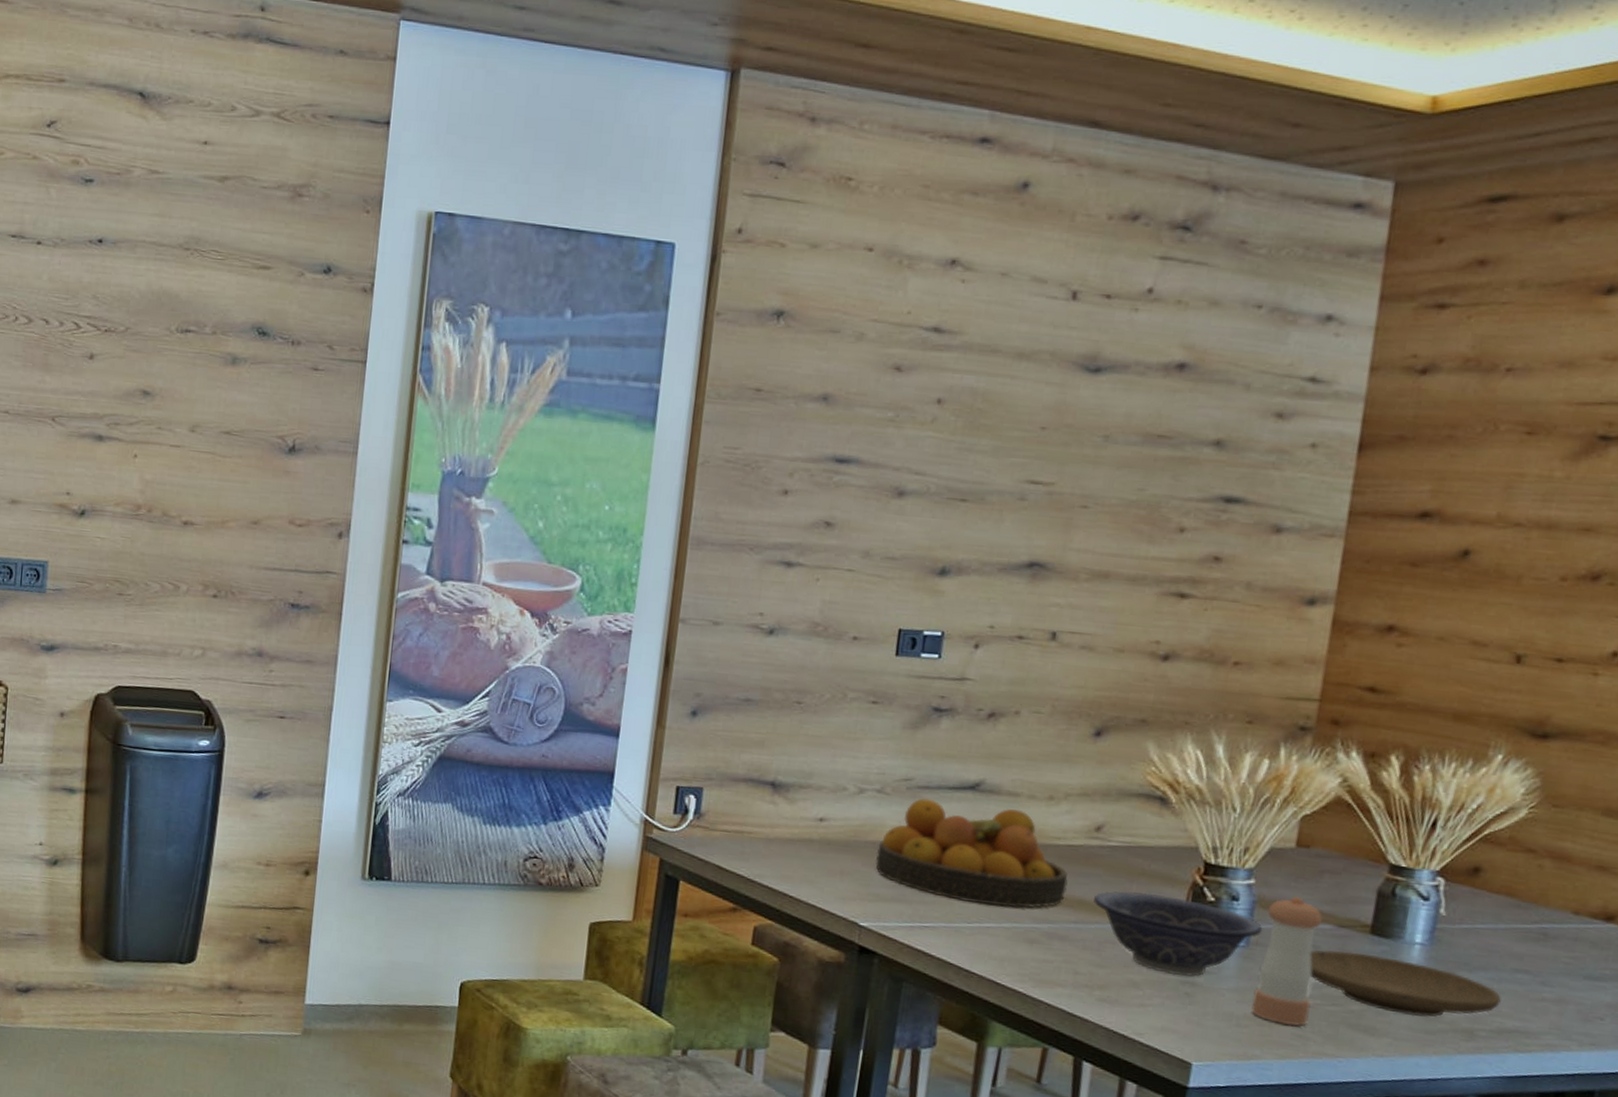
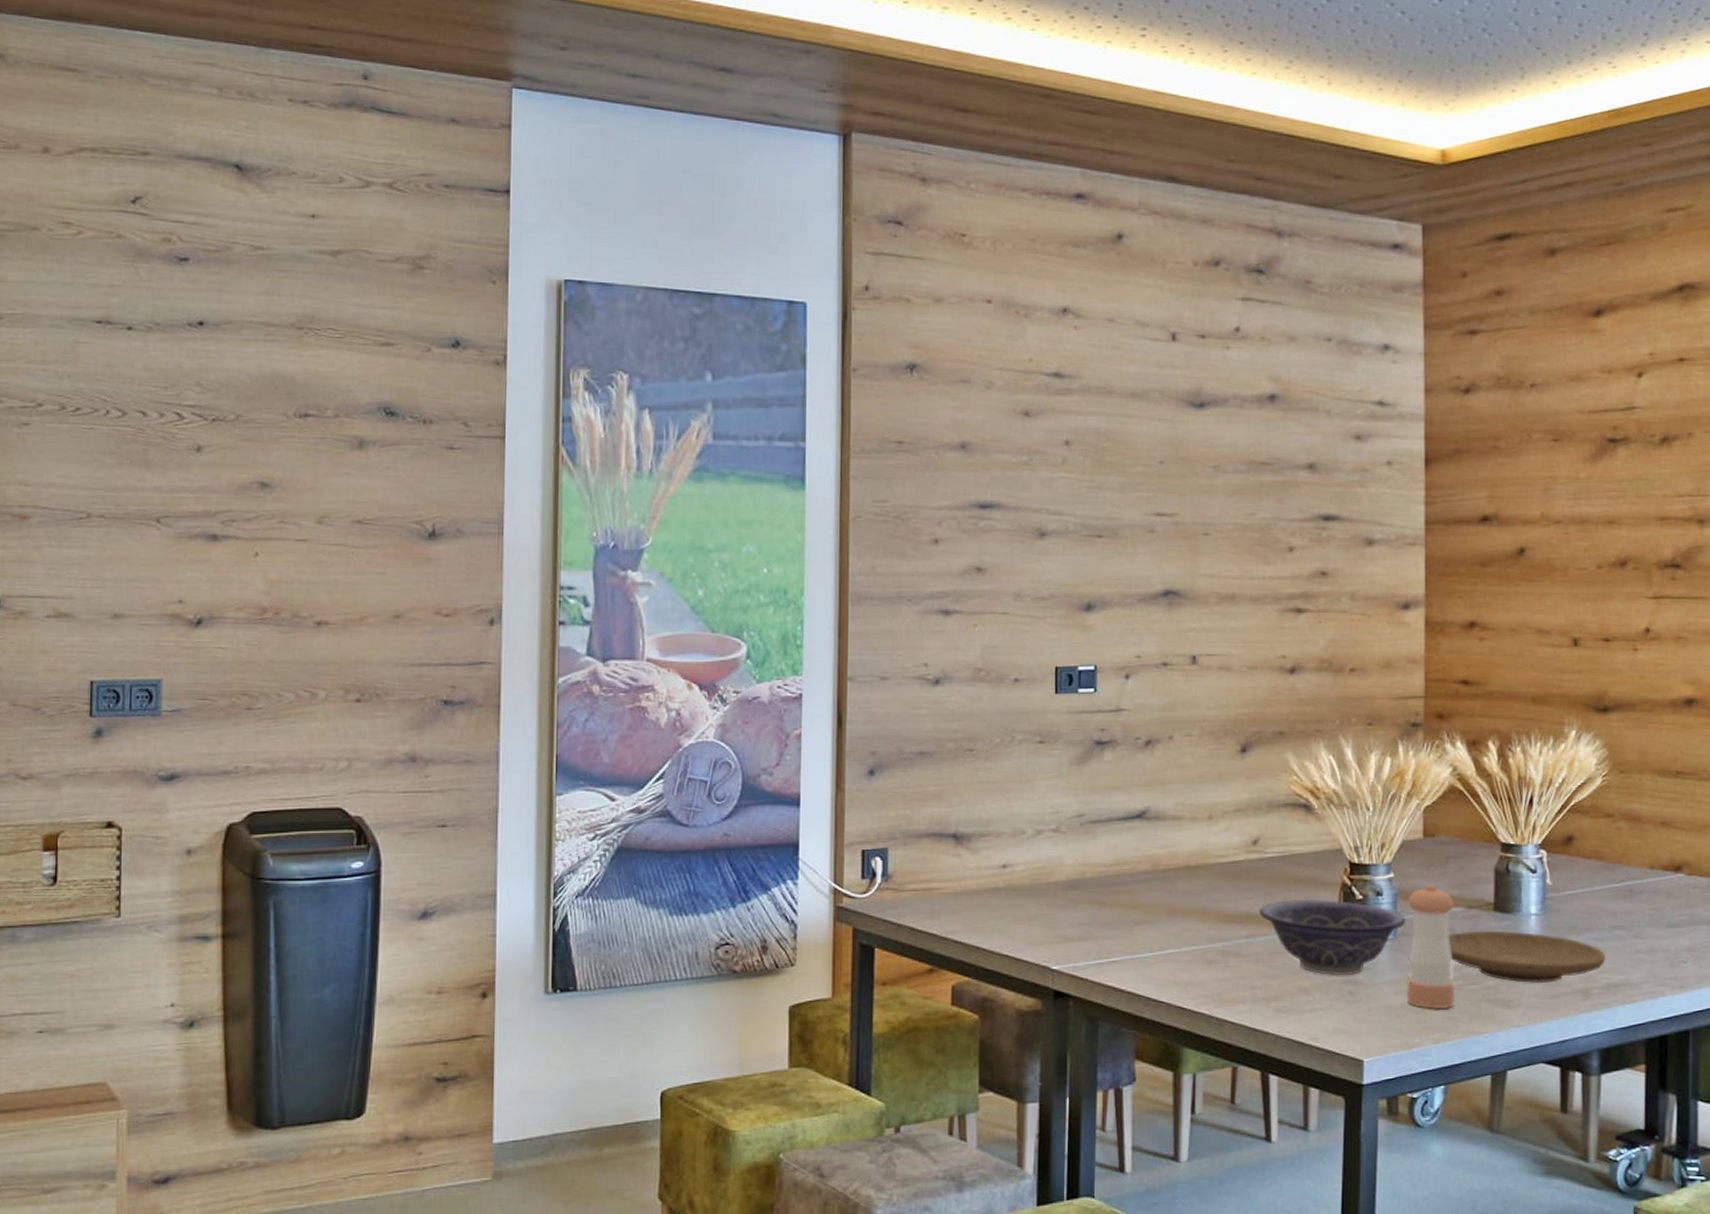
fruit bowl: present [875,797,1068,908] -> none [1059,831,1234,932]

